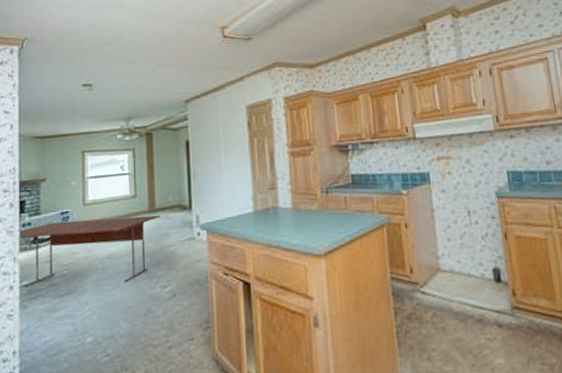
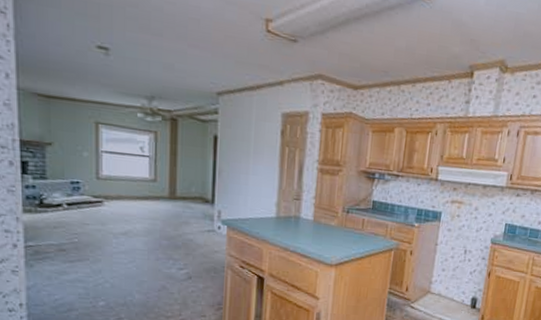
dining table: present [18,214,161,288] -> none [20,189,181,260]

